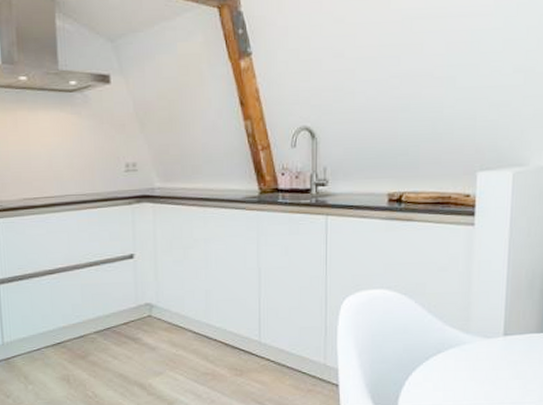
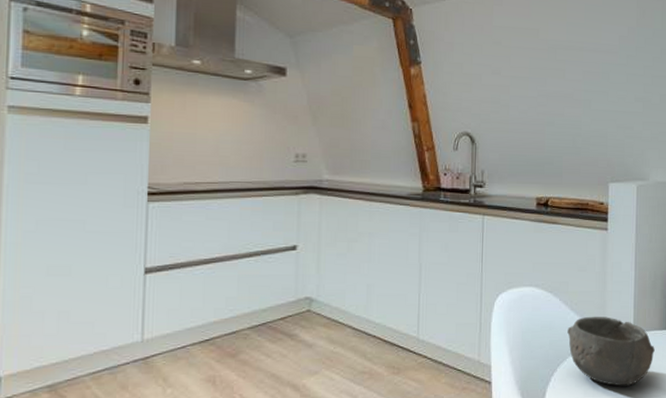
bowl: none [424,318,530,392] -> present [567,316,655,386]

